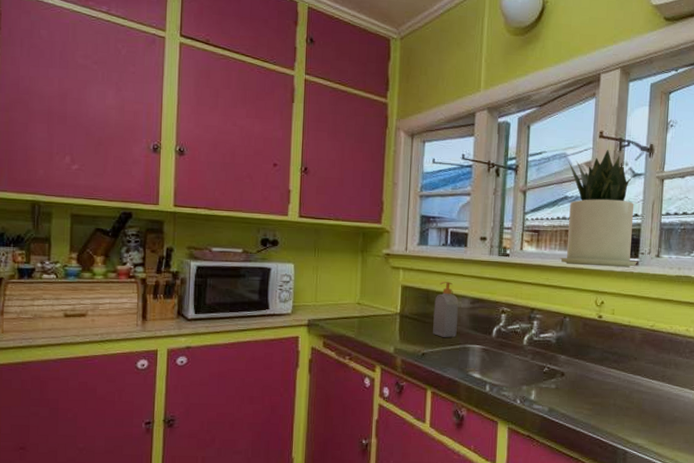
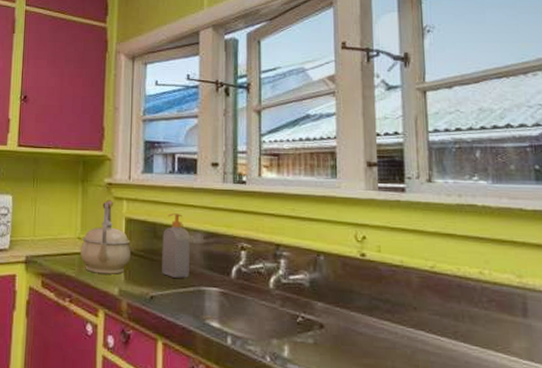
kettle: none [360,269,406,335] -> present [80,200,131,275]
planter: present [559,150,637,268] -> none [306,62,404,195]

